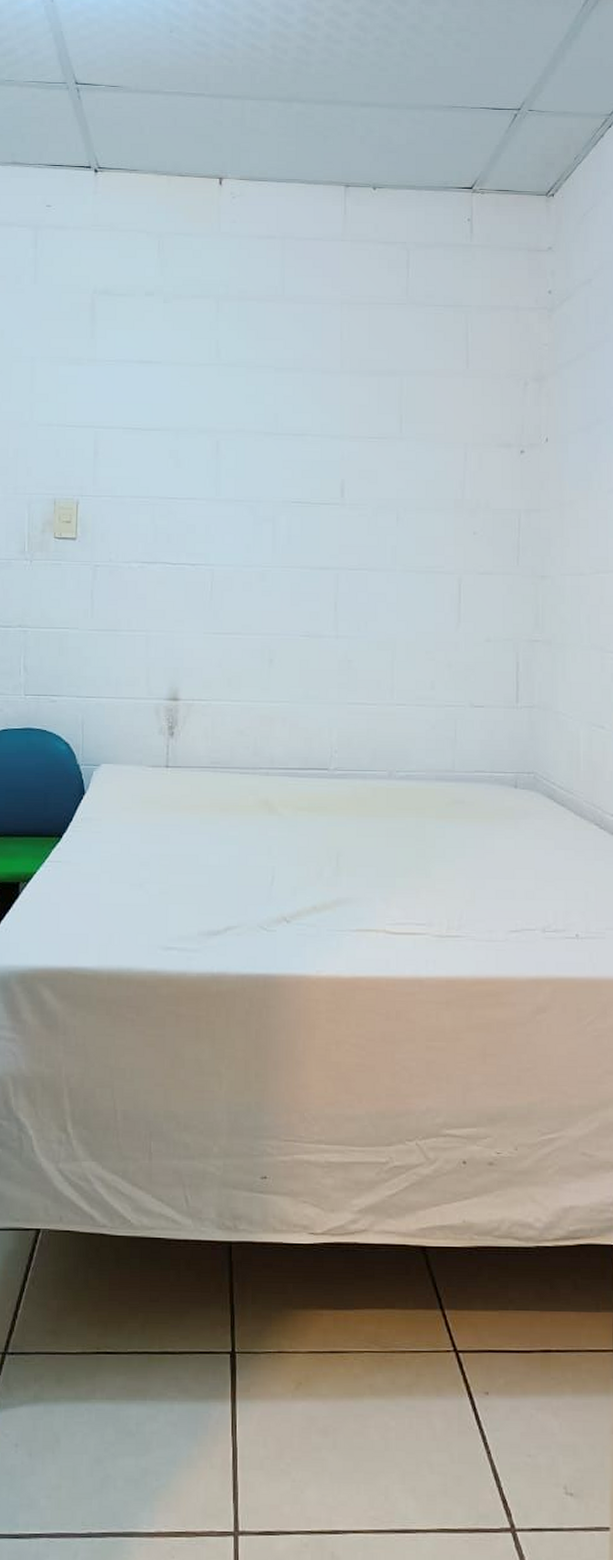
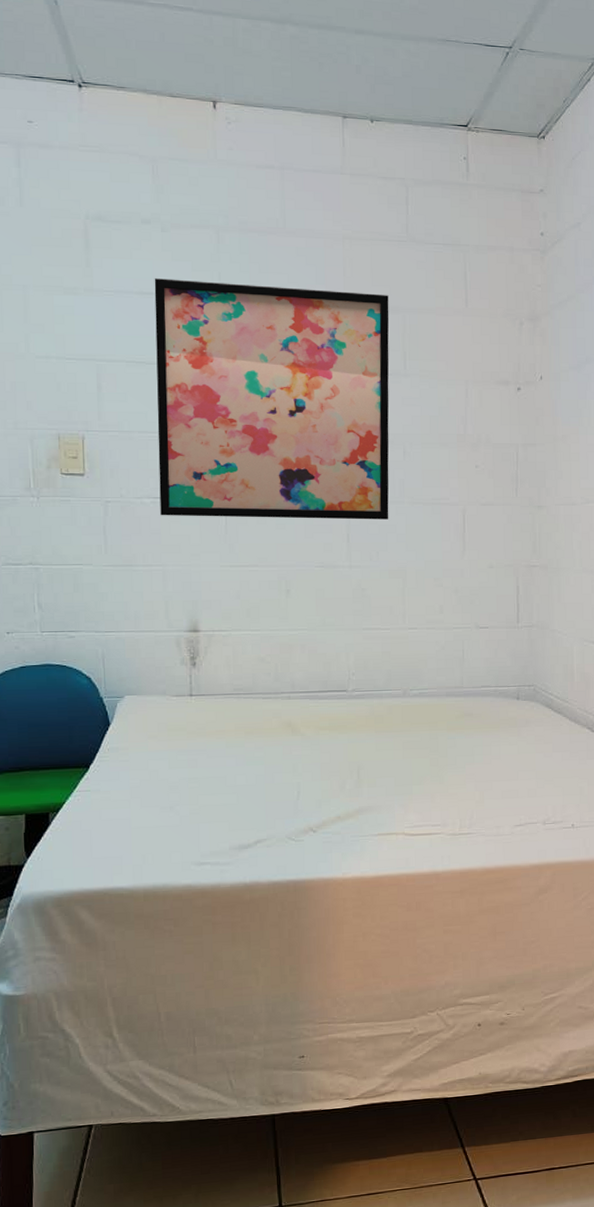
wall art: none [147,347,386,588] -> present [154,278,389,520]

